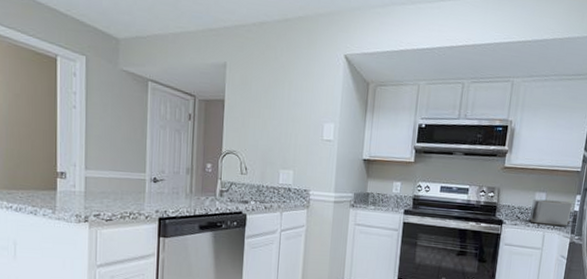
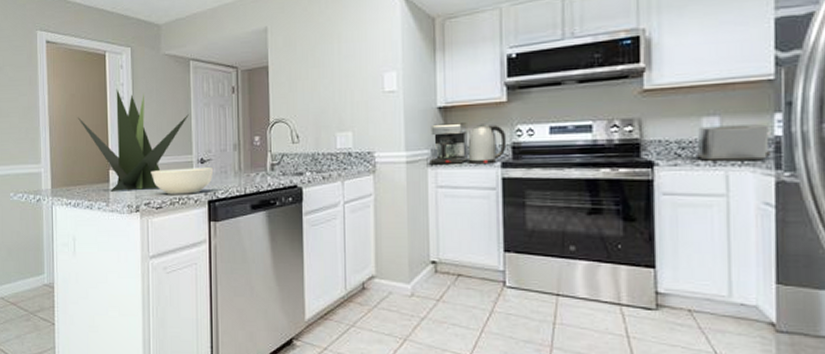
plant: none [21,96,144,202] -> present [77,88,189,192]
bowl: none [102,183,166,210] -> present [150,167,214,195]
coffee maker: none [352,173,383,208] -> present [429,121,468,165]
kettle: none [380,177,411,211] -> present [467,124,507,165]

